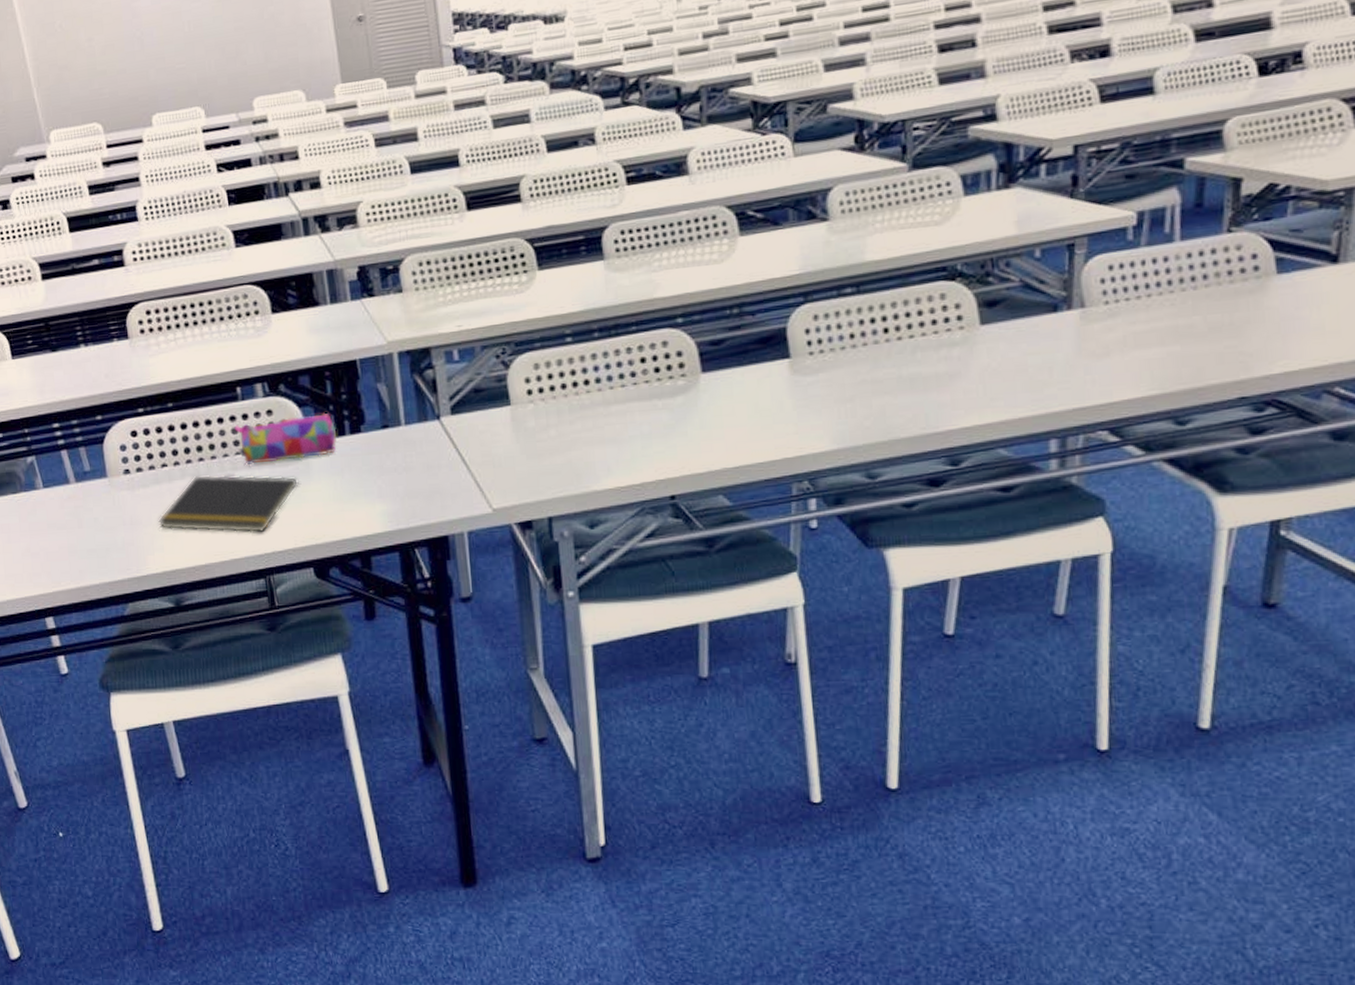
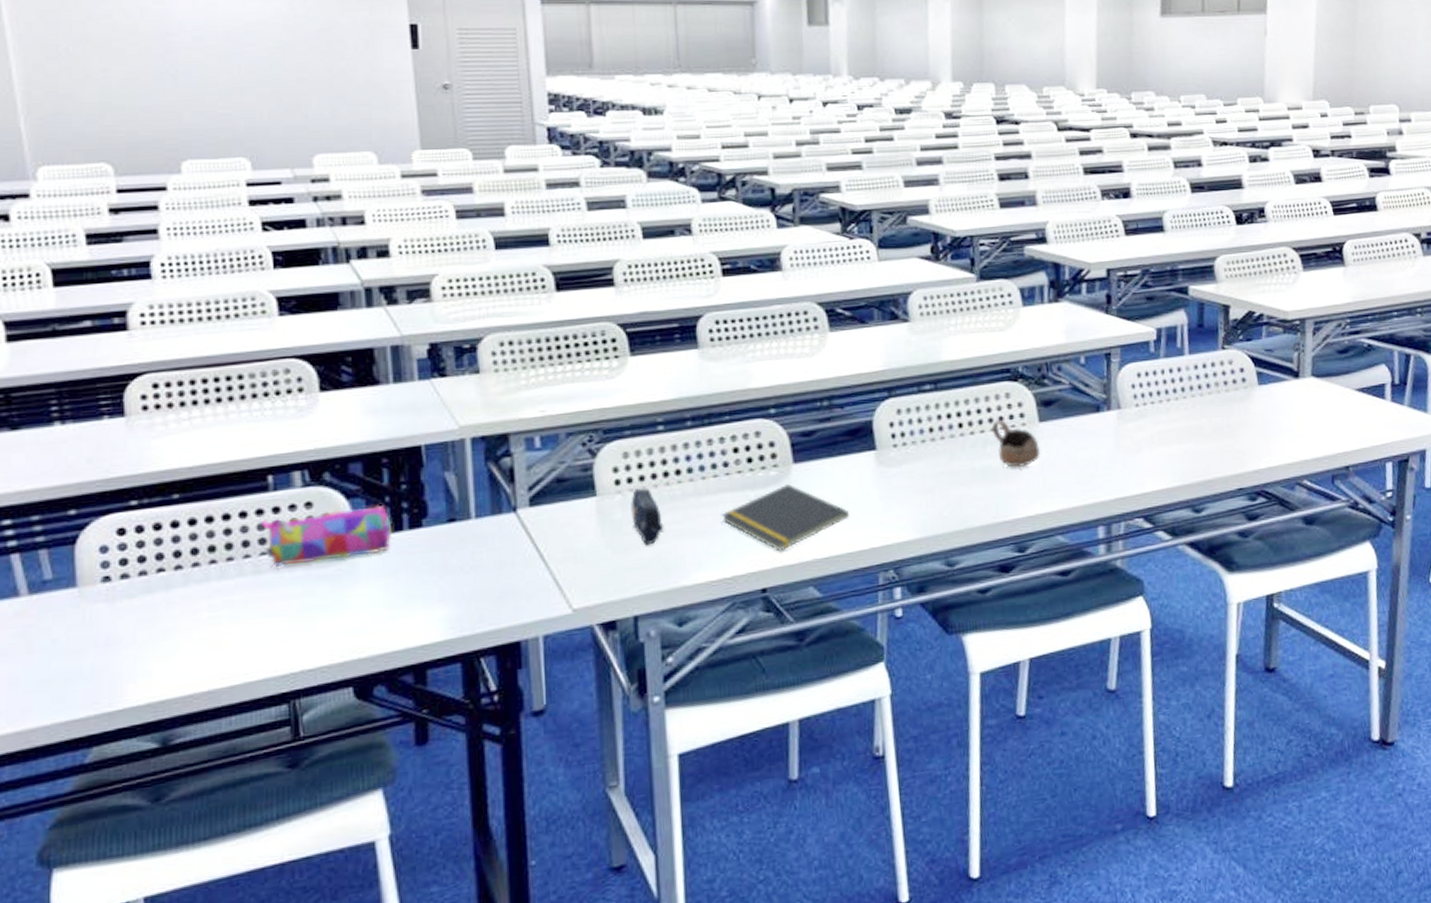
notepad: present [158,474,298,533] -> none [146,579,339,650]
pencil case: none [542,397,575,452] -> present [631,487,664,546]
notepad: none [629,394,760,460] -> present [721,484,849,552]
cup: none [923,324,982,376] -> present [992,420,1041,468]

